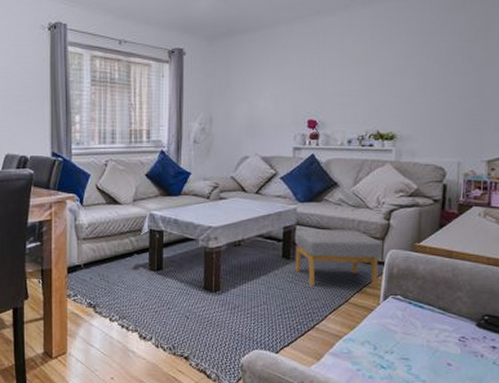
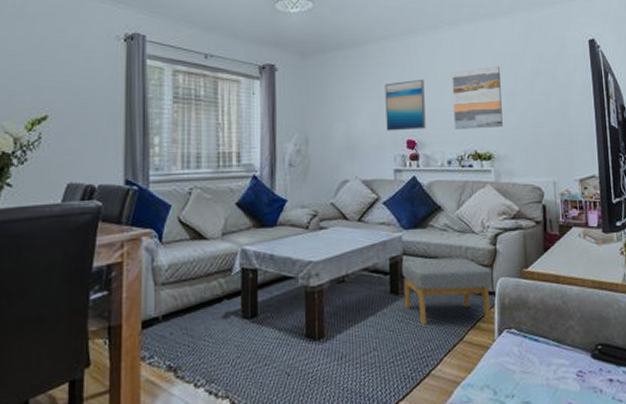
wall art: none [288,60,330,111] -> present [385,79,426,131]
wall art: none [358,45,412,110] -> present [452,66,503,129]

